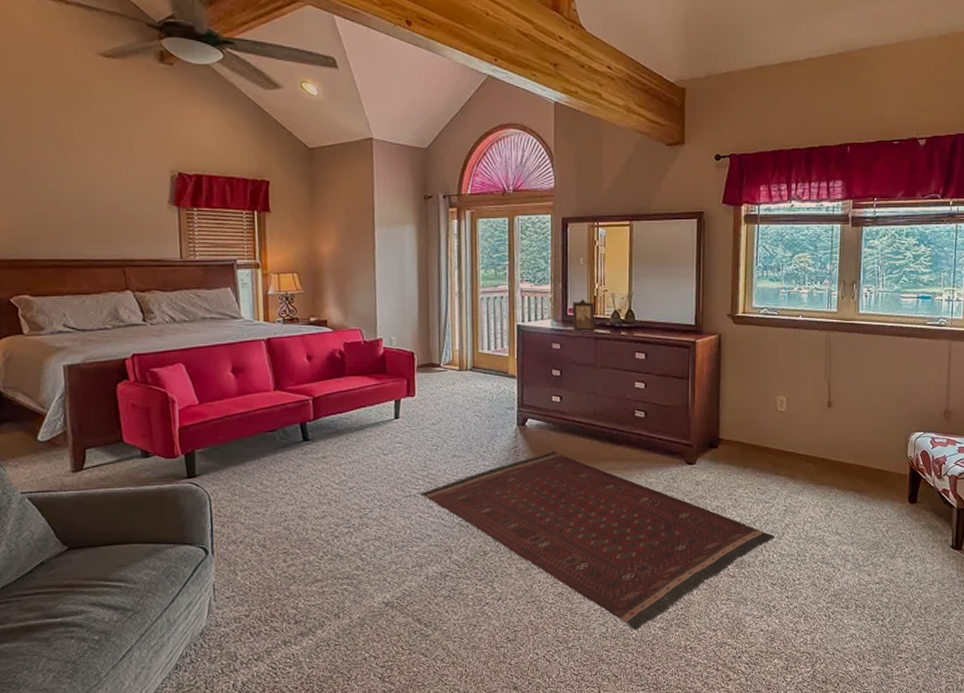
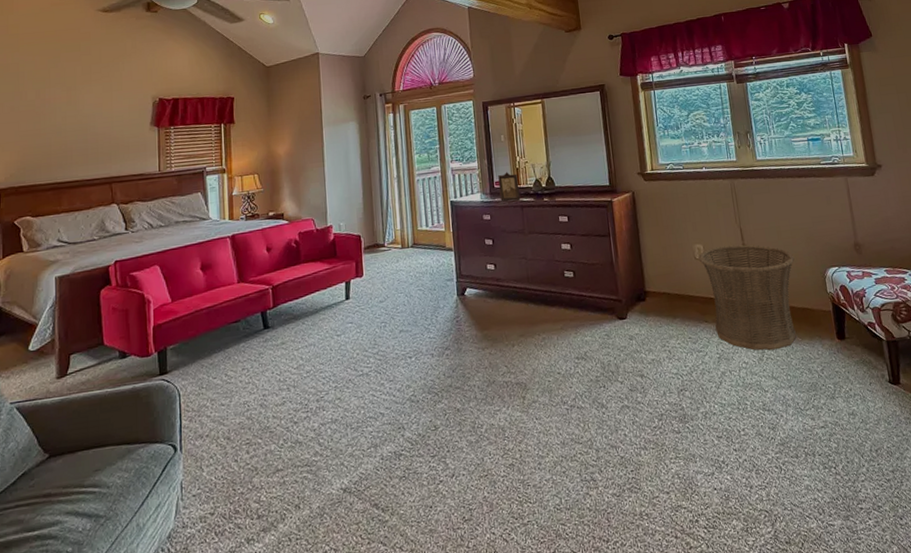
area rug: present [419,451,775,630] -> none [371,318,713,499]
basket: none [780,400,880,508] -> present [698,244,797,351]

